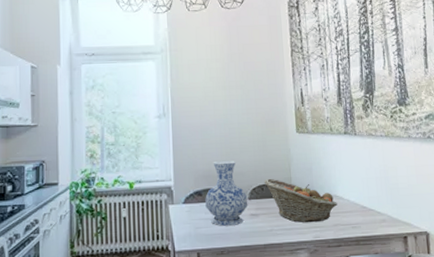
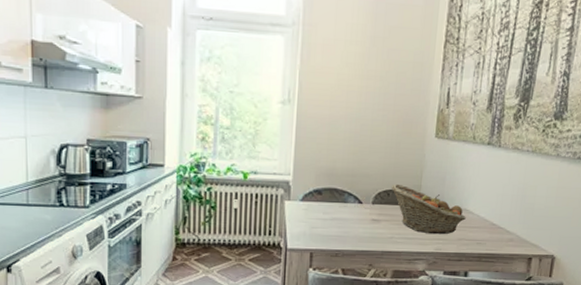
vase: present [205,160,248,226] -> none [324,159,371,229]

